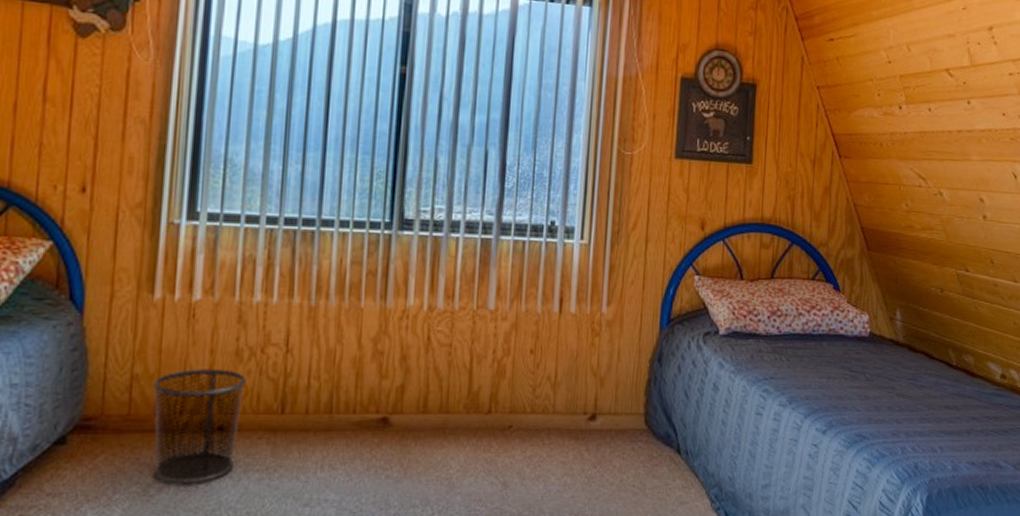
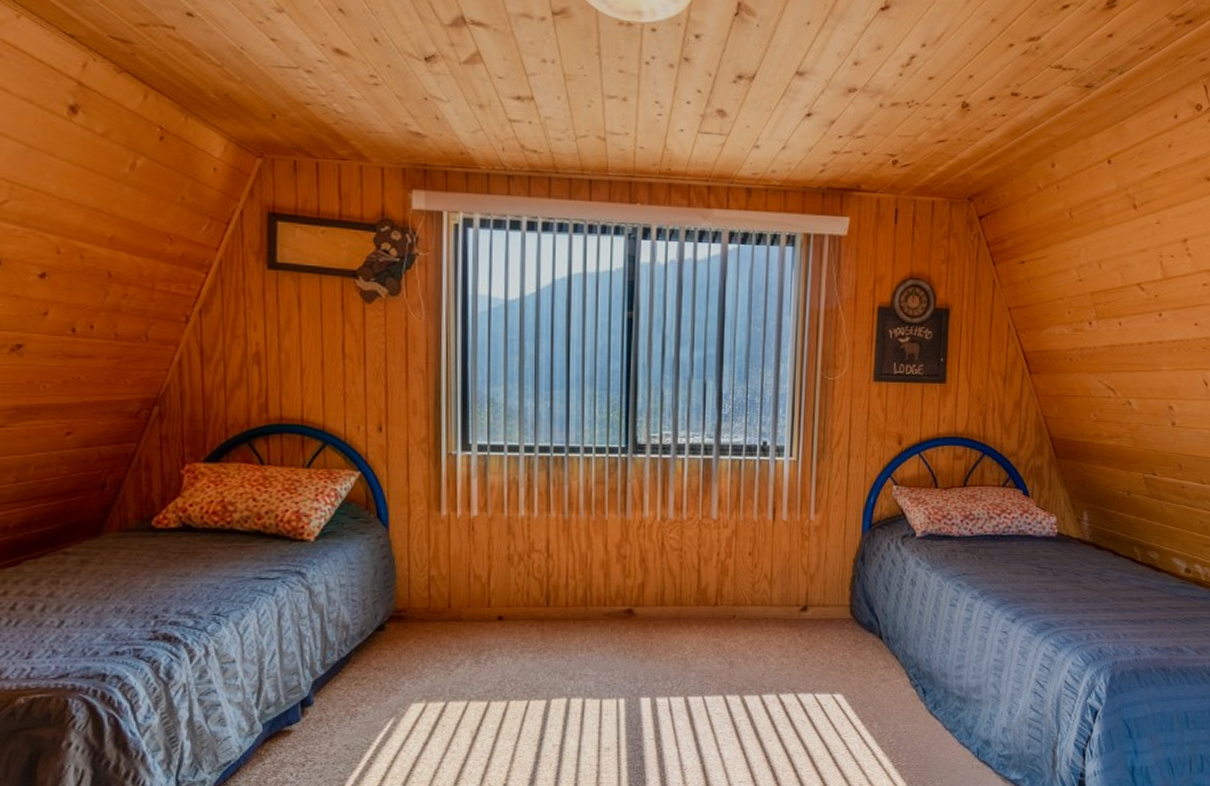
waste bin: present [152,369,246,483] -> none [445,571,517,661]

